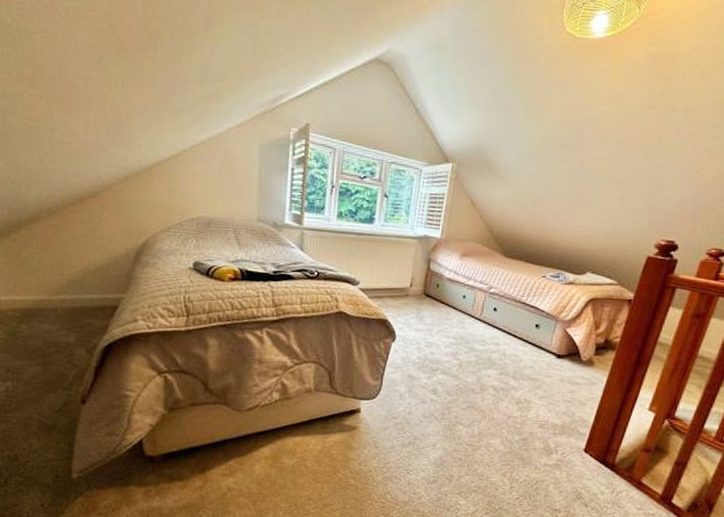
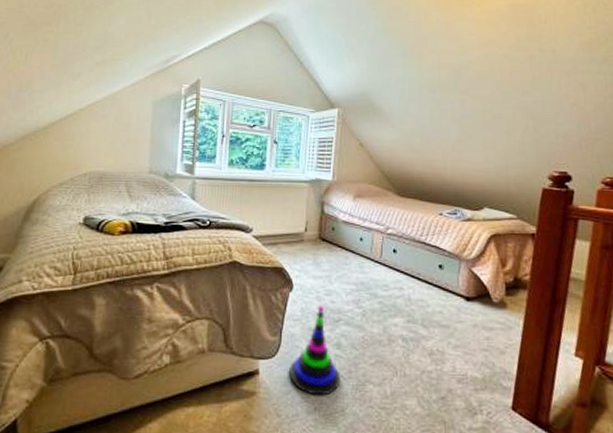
stacking toy: none [388,355,434,433] -> present [289,305,341,396]

